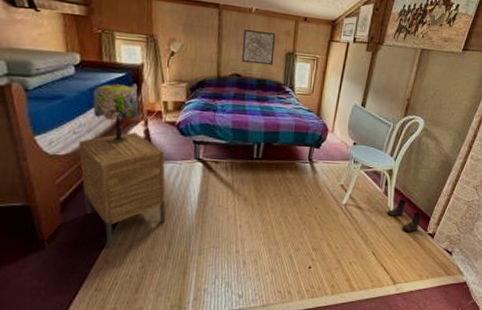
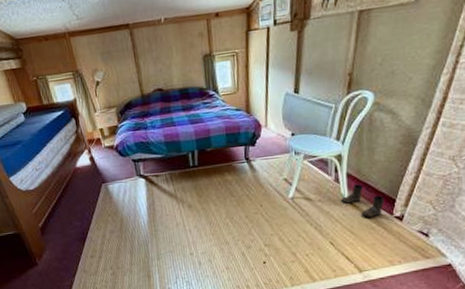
nightstand: present [78,132,166,246] -> none [41,161,124,259]
table lamp: present [92,83,139,144] -> none [42,121,81,174]
wall art: present [242,30,276,66] -> none [158,38,193,76]

